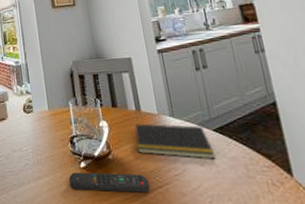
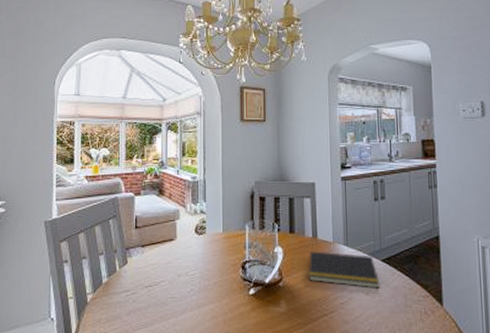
remote control: present [69,172,150,193] -> none [236,299,316,320]

